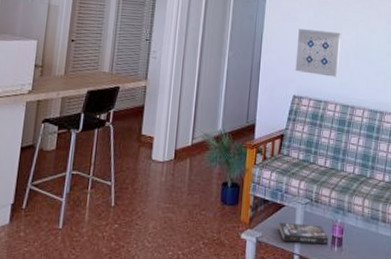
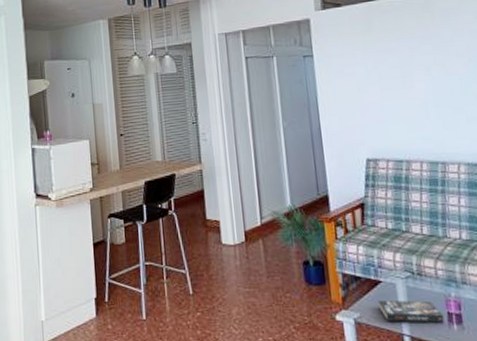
wall art: present [295,29,341,77] -> none [358,81,417,133]

